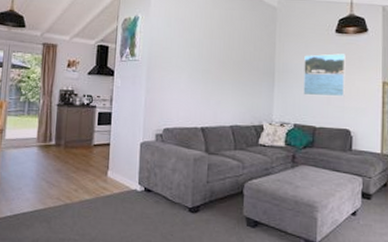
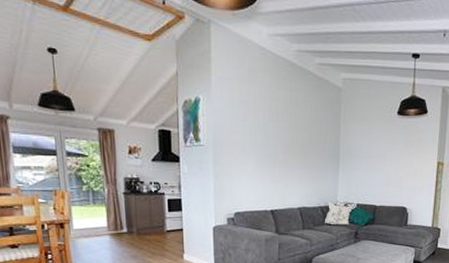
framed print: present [303,53,346,97] -> none [366,135,406,178]

